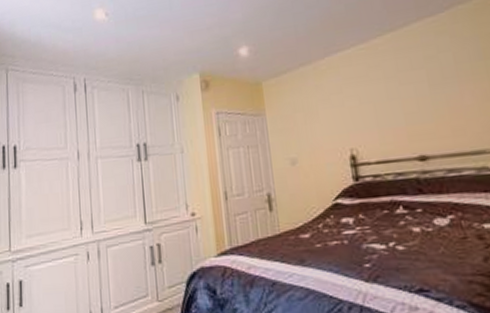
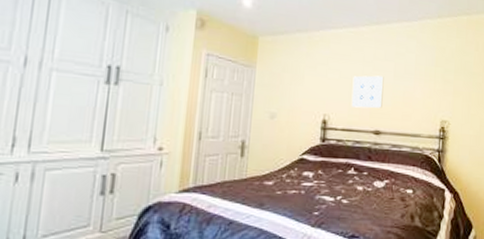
wall art: none [376,89,422,134] -> present [351,75,384,109]

